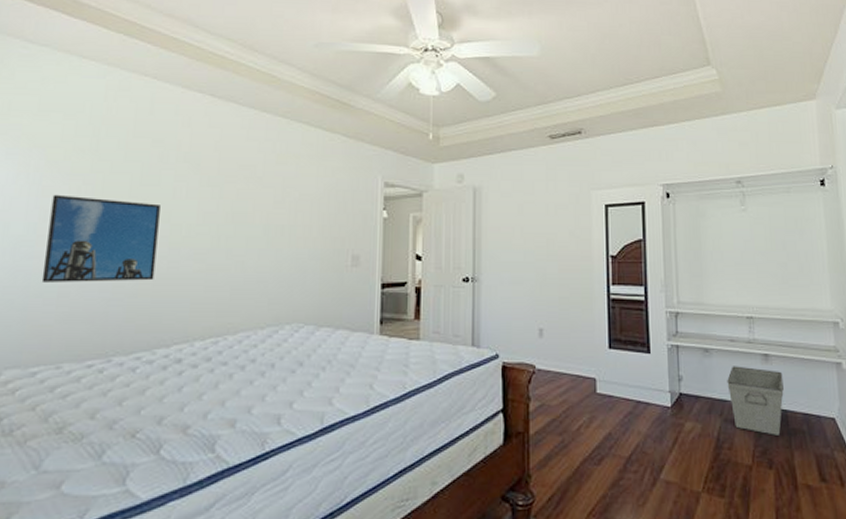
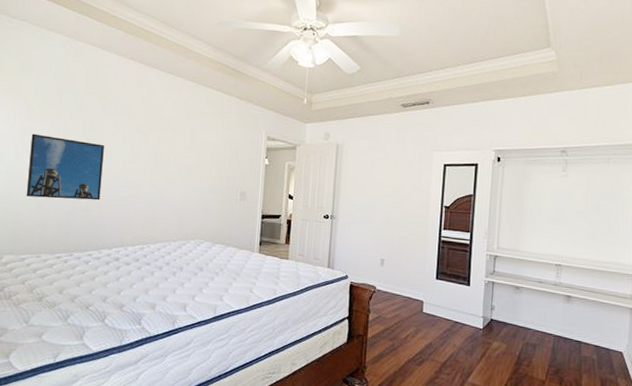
storage bin: present [727,366,784,435] -> none [532,302,581,360]

